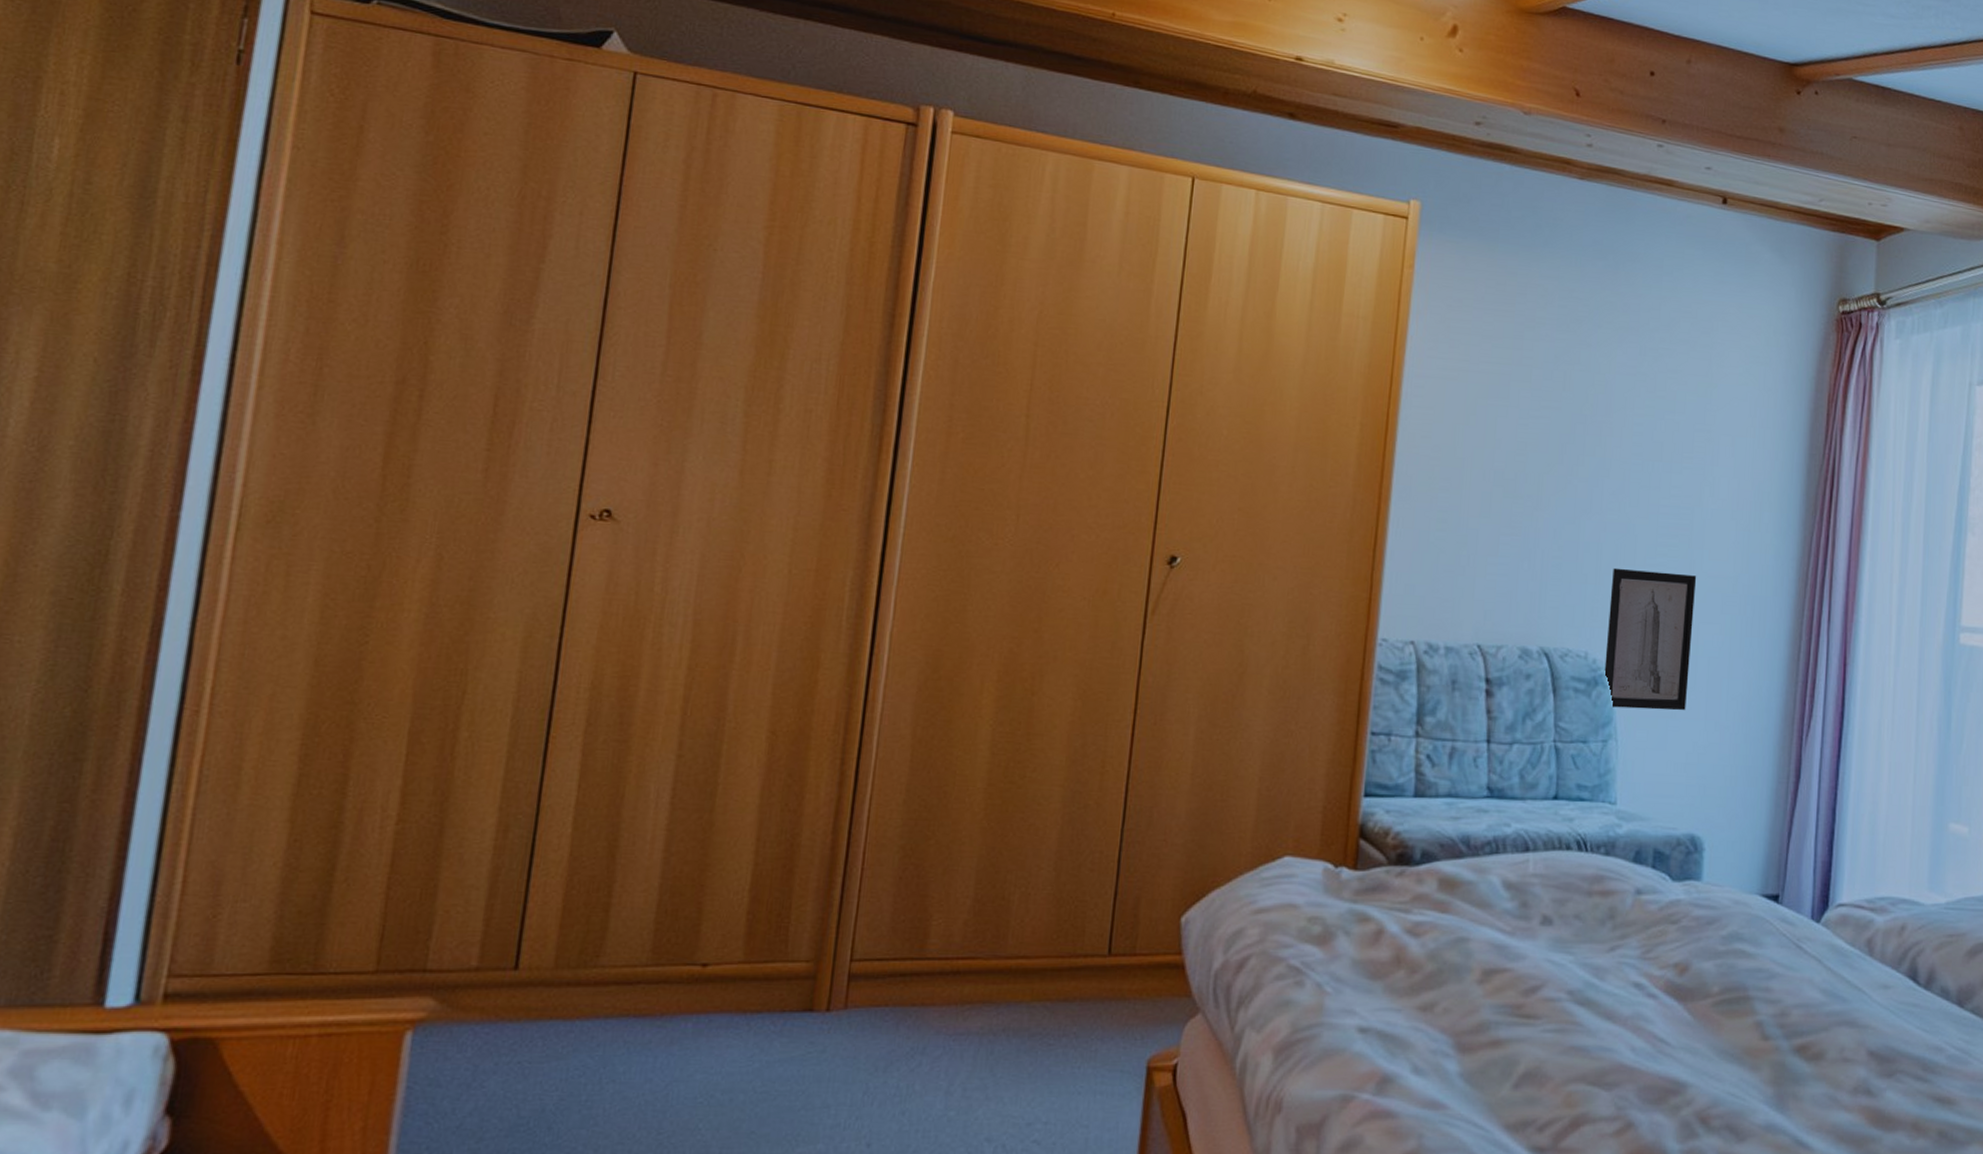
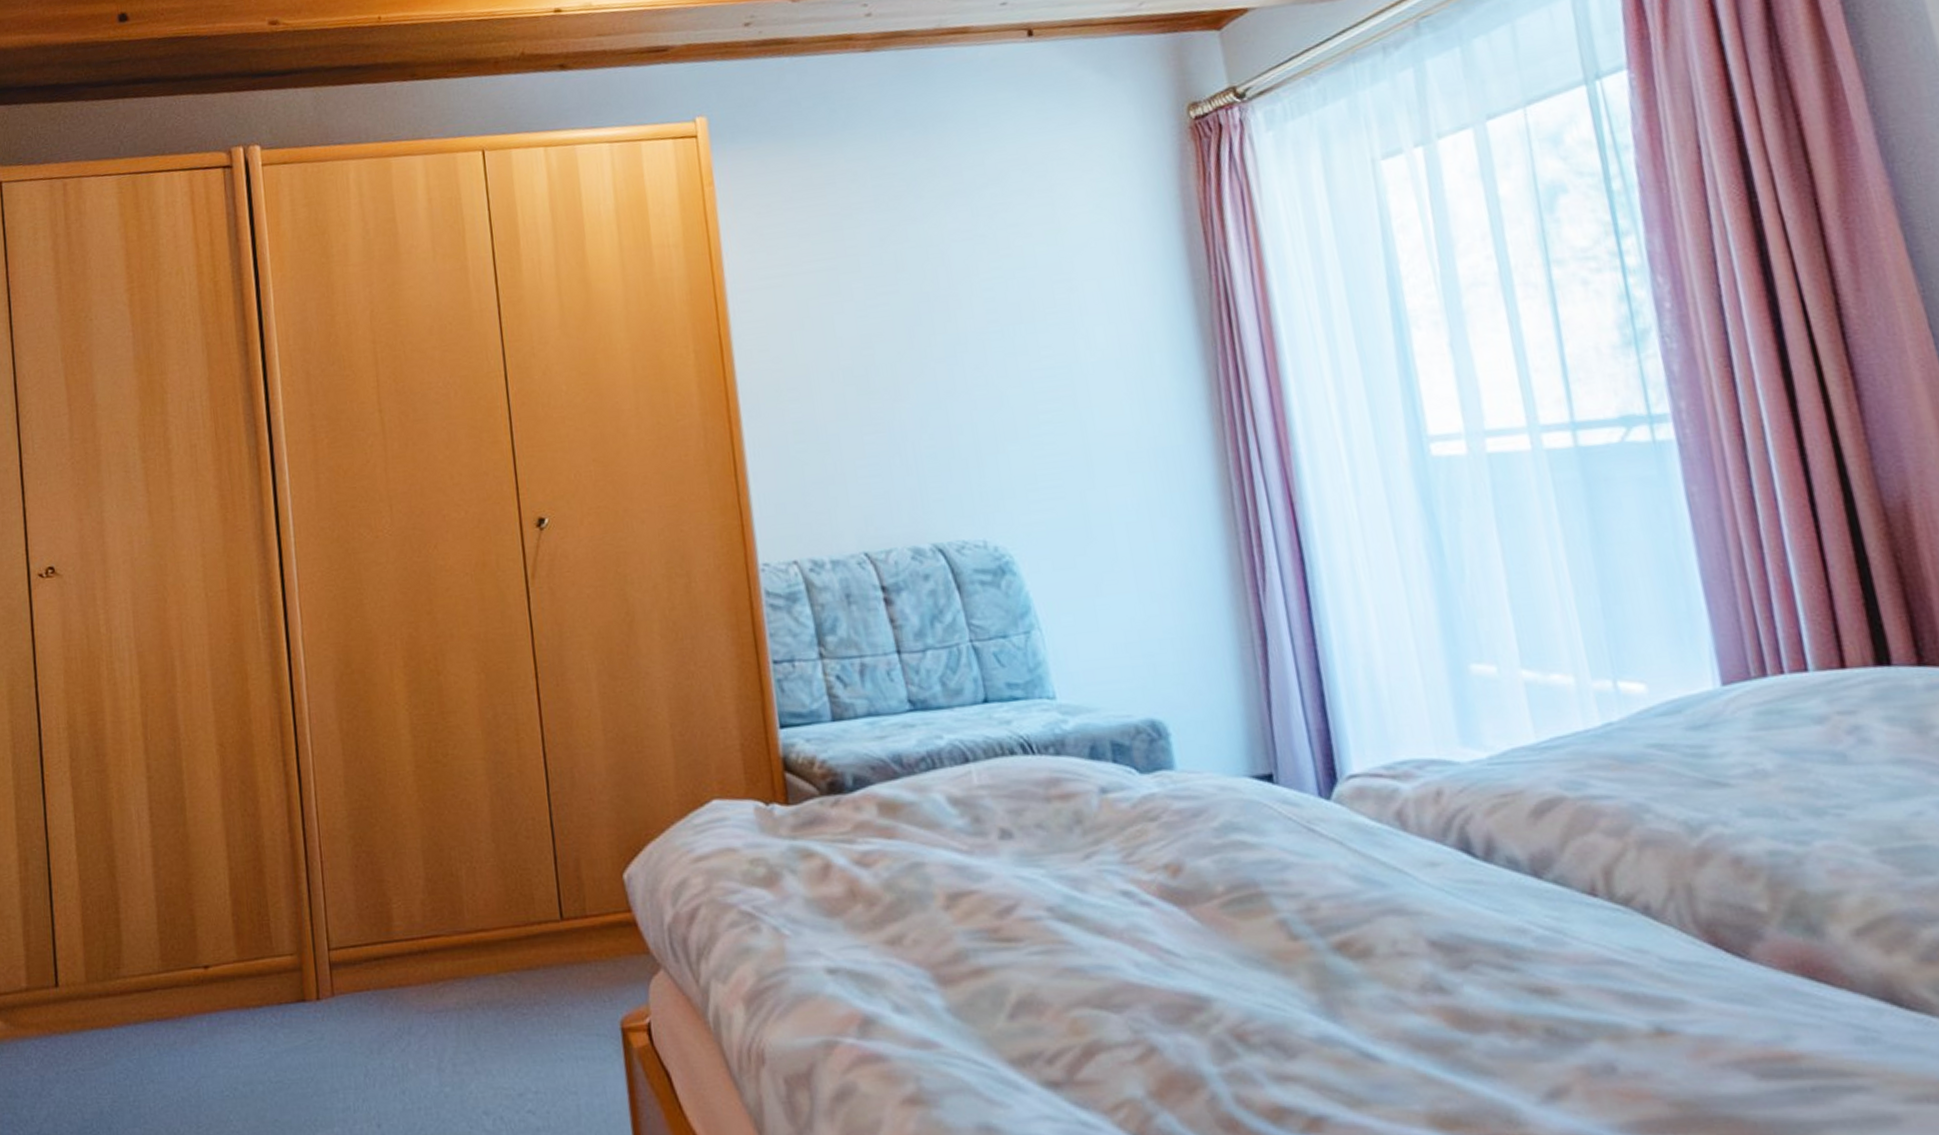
wall art: present [1604,567,1697,711] -> none [994,437,1112,595]

